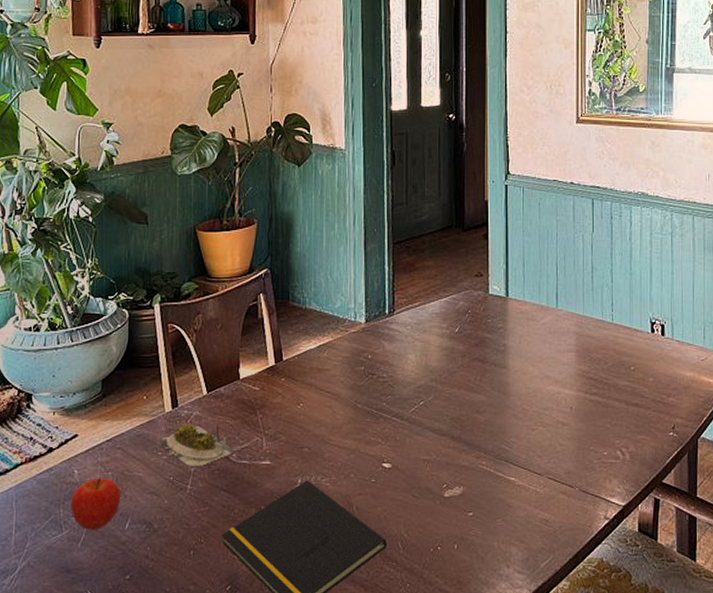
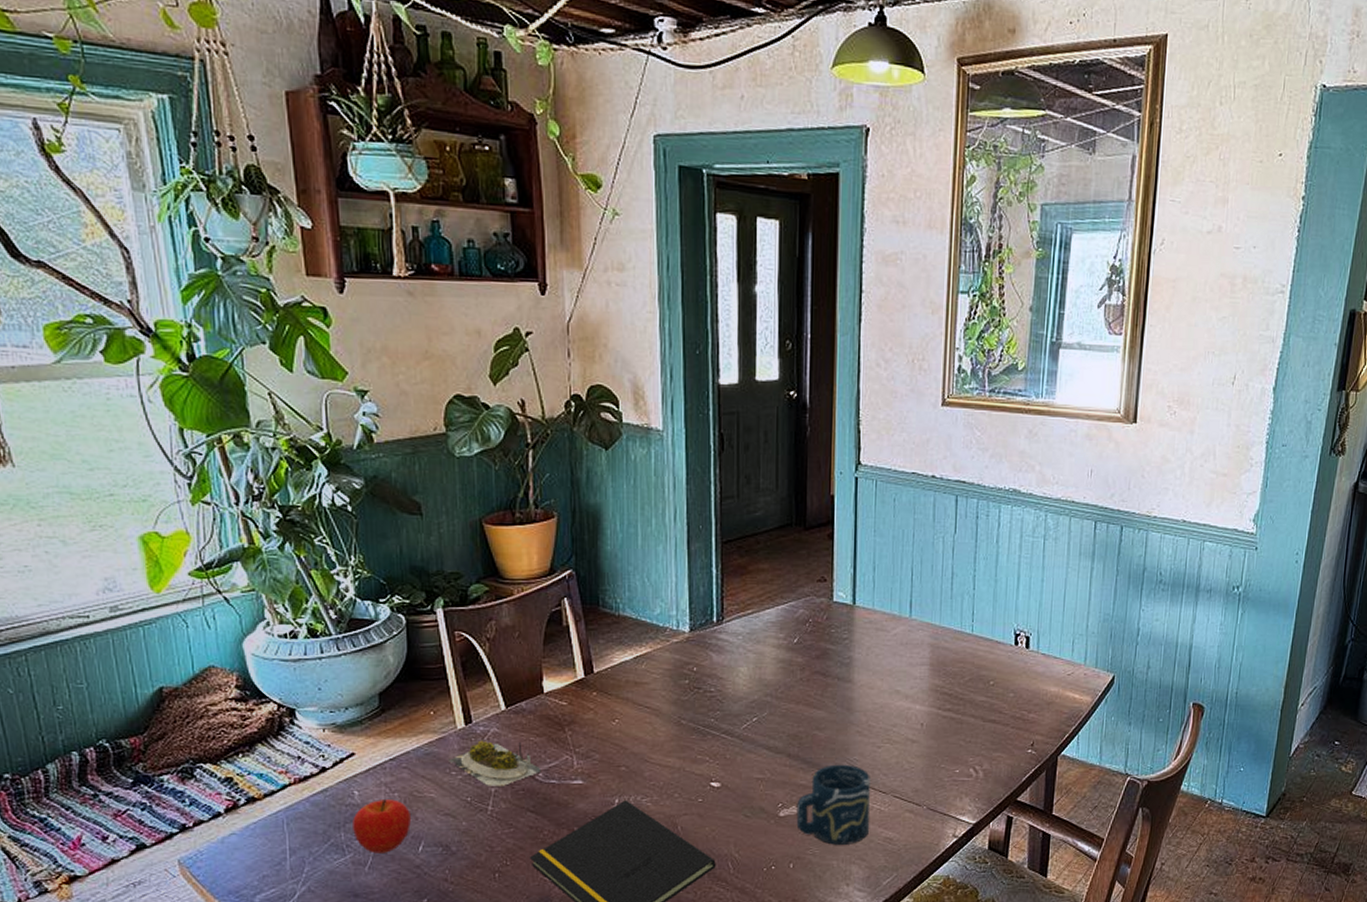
cup: none [460,446,527,526] -> present [796,764,871,845]

